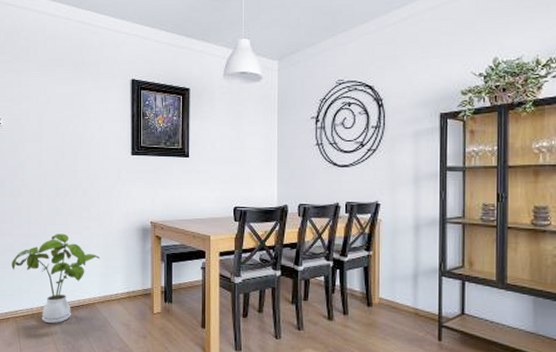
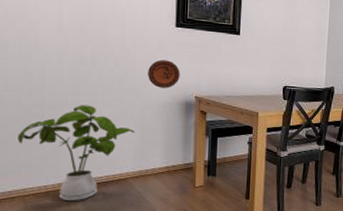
decorative plate: none [109,187,137,215] -> present [148,60,180,88]

